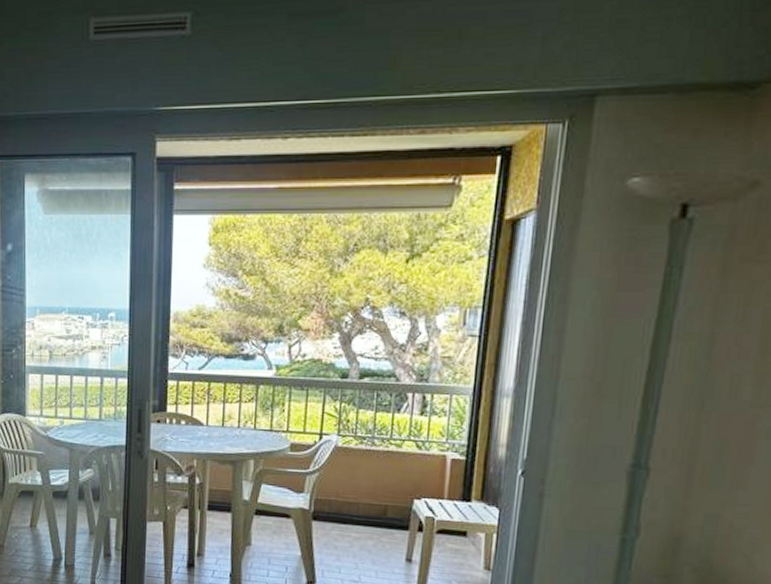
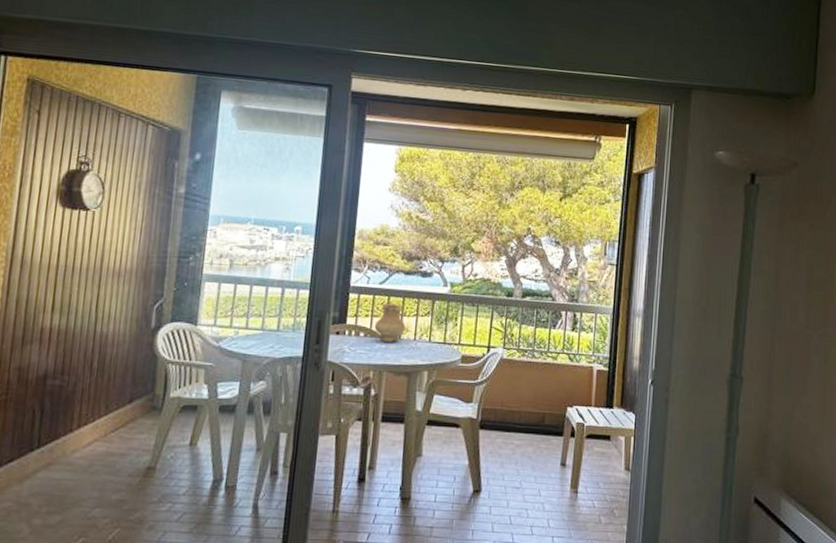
vase: none [195,389,228,430] -> present [374,303,406,342]

